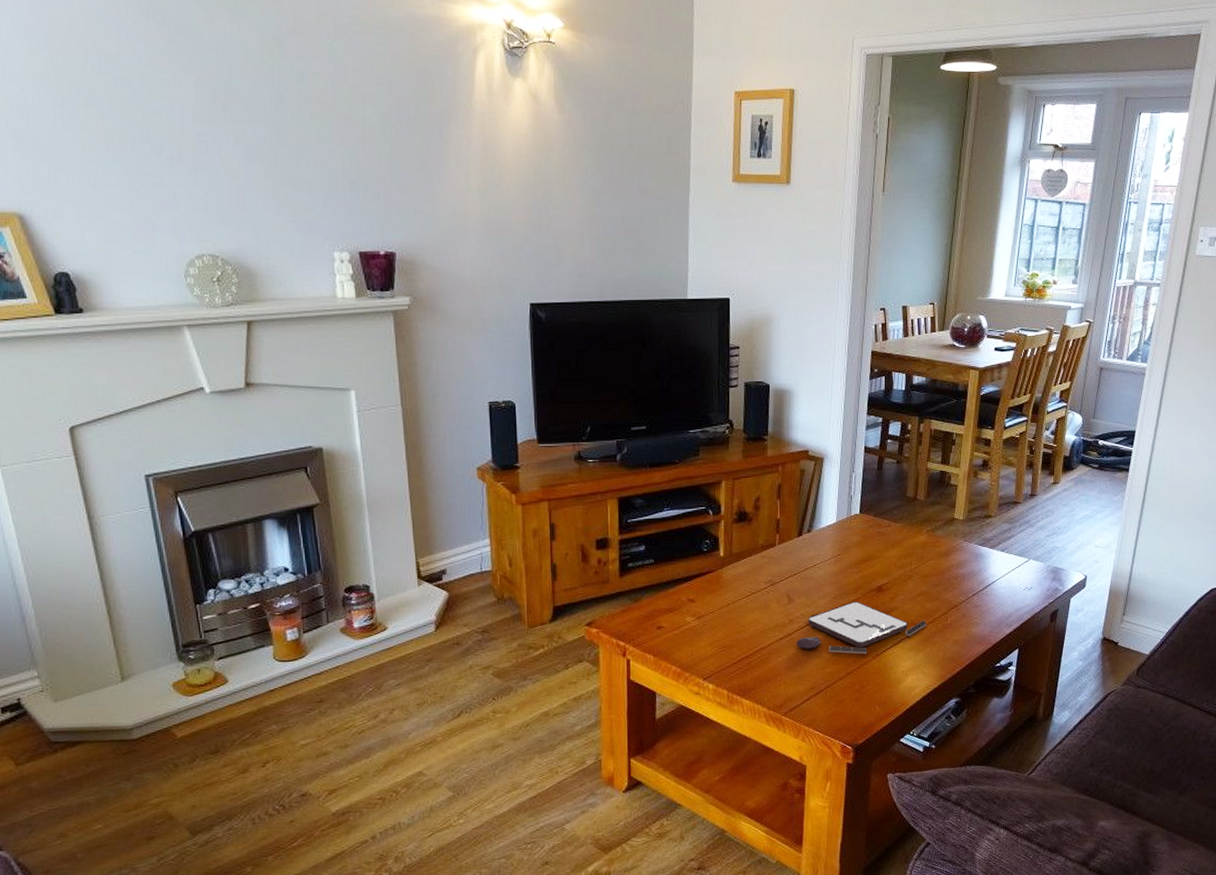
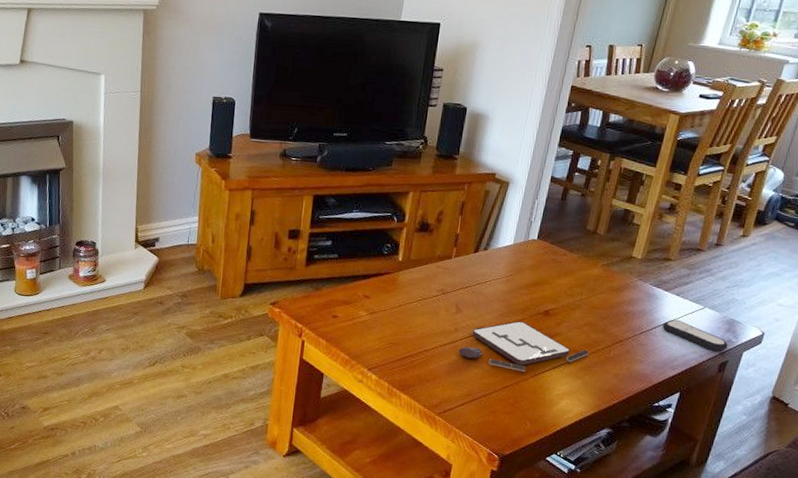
remote control: none [992,575,1056,602] -> present [662,319,728,352]

